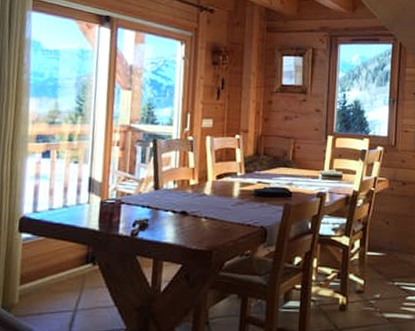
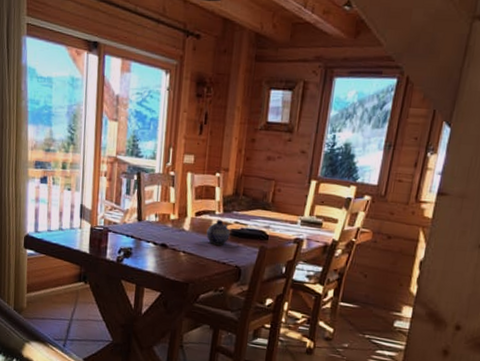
teapot: none [229,181,253,206] -> present [206,220,230,245]

